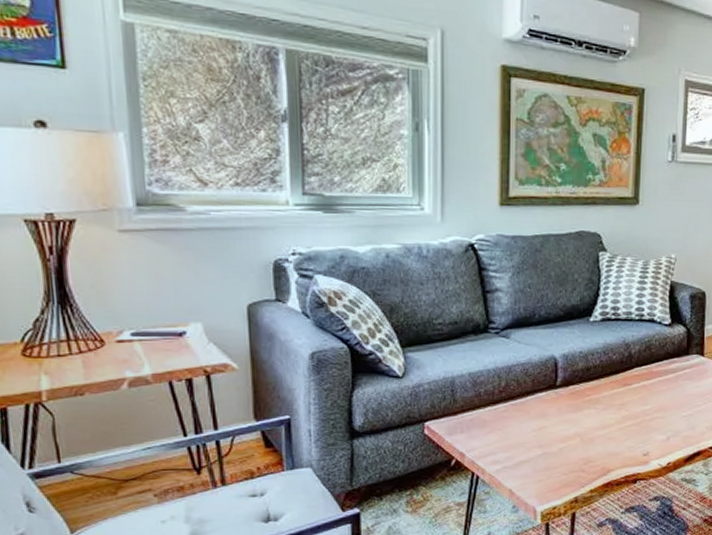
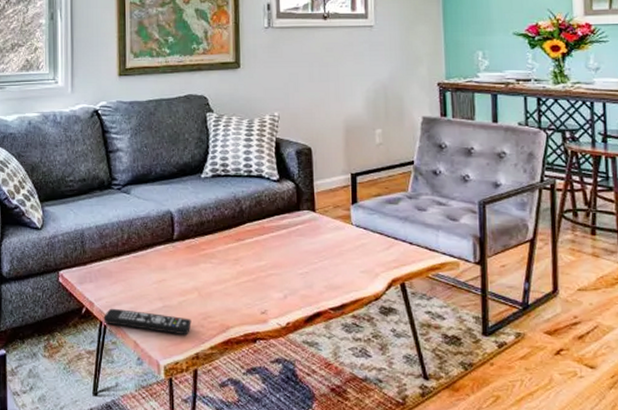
remote control: none [476,458,572,481] -> present [103,308,192,336]

